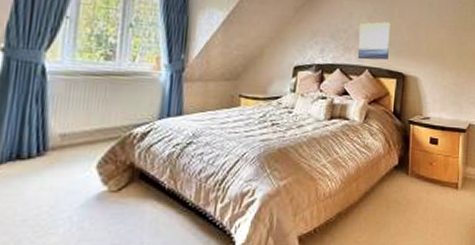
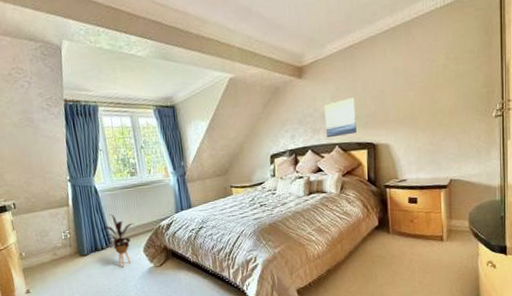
house plant: none [27,108,94,189] -> present [97,214,135,268]

